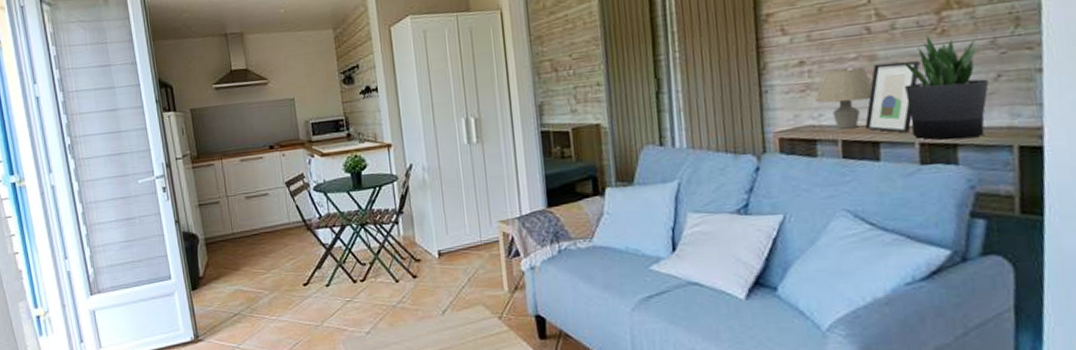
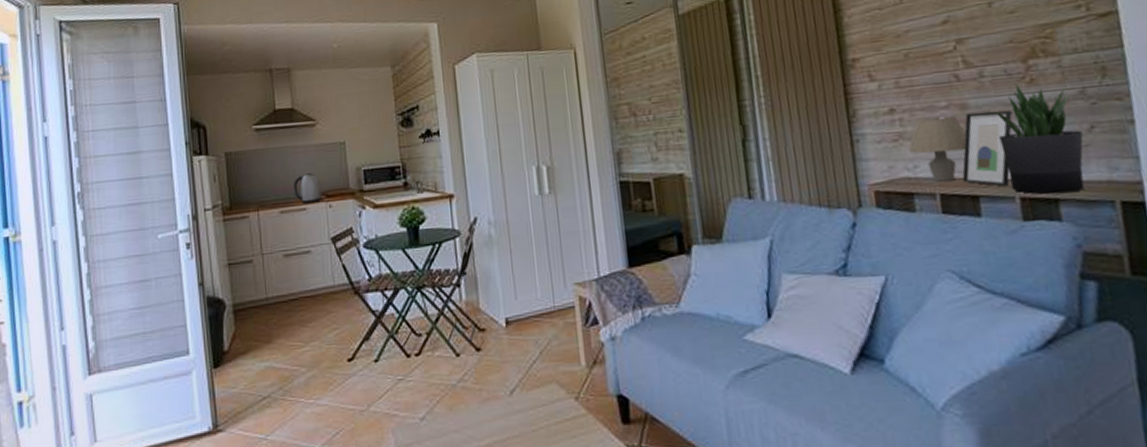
kettle: none [250,126,276,153] -> present [293,173,322,204]

